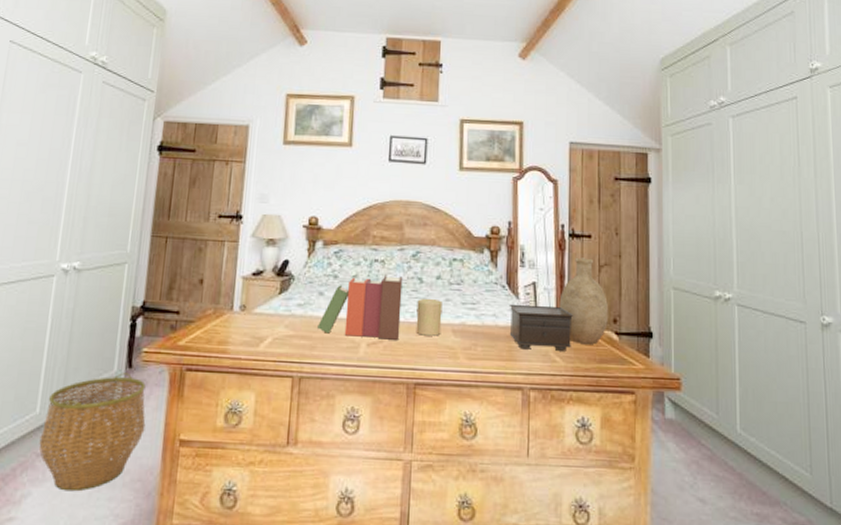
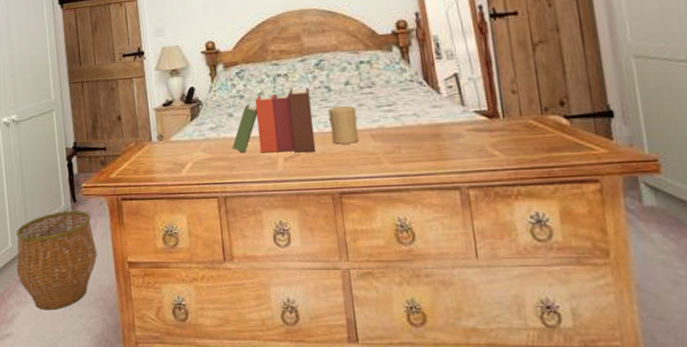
jewelry box: present [509,305,574,351] -> none [431,97,511,147]
decorative vase: present [559,257,609,344] -> none [488,37,554,133]

